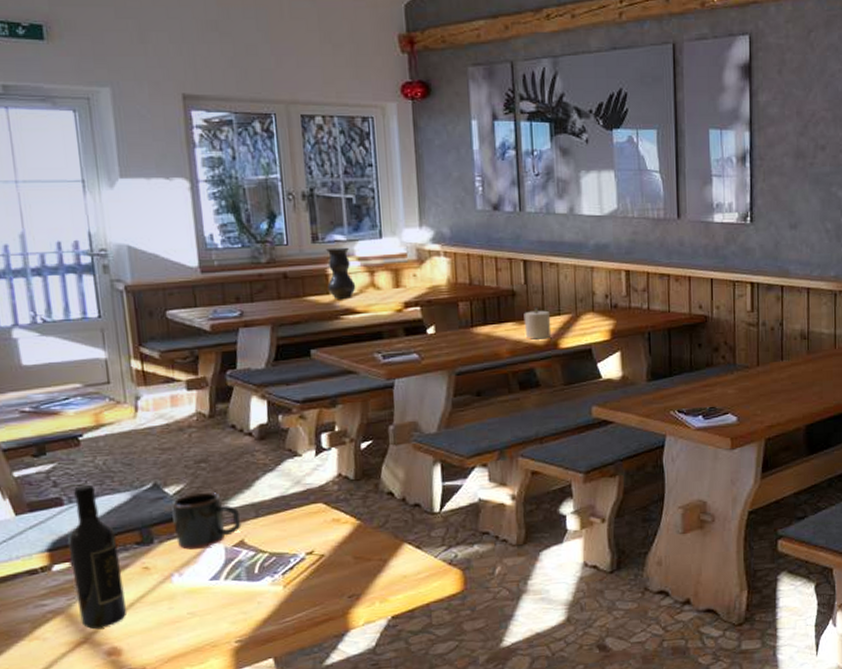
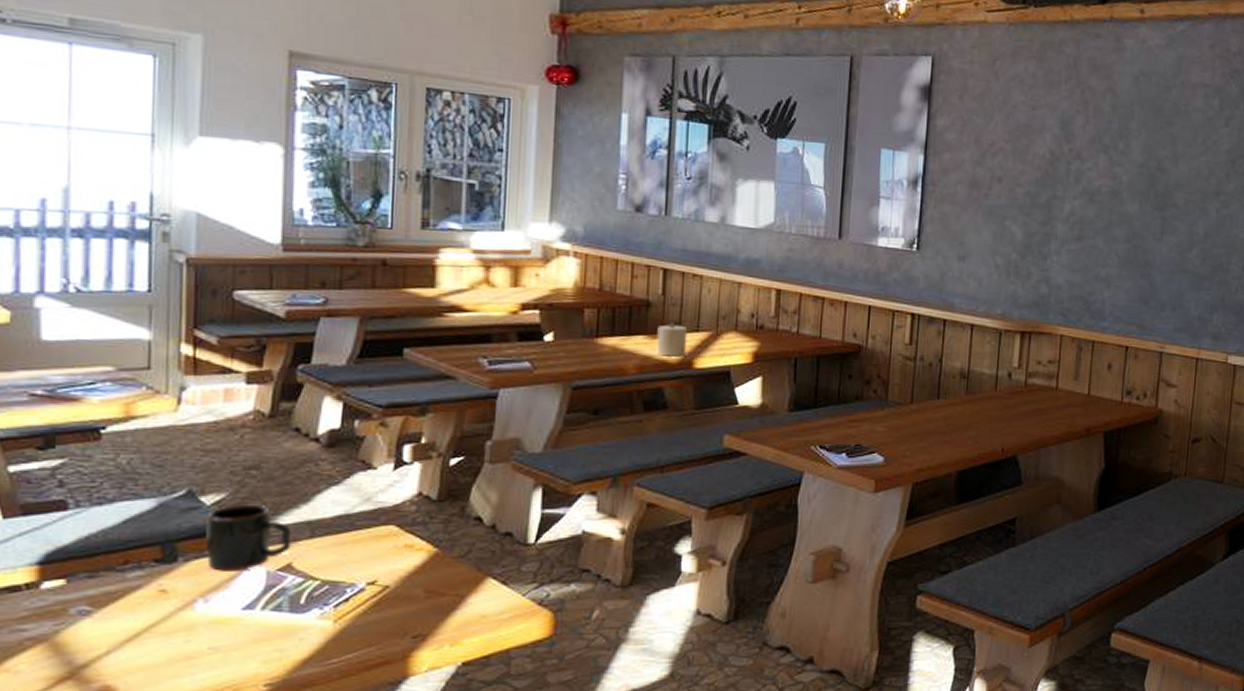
wine bottle: present [67,484,128,629] -> none [66,486,131,662]
vase: present [326,247,356,299] -> none [433,236,467,294]

